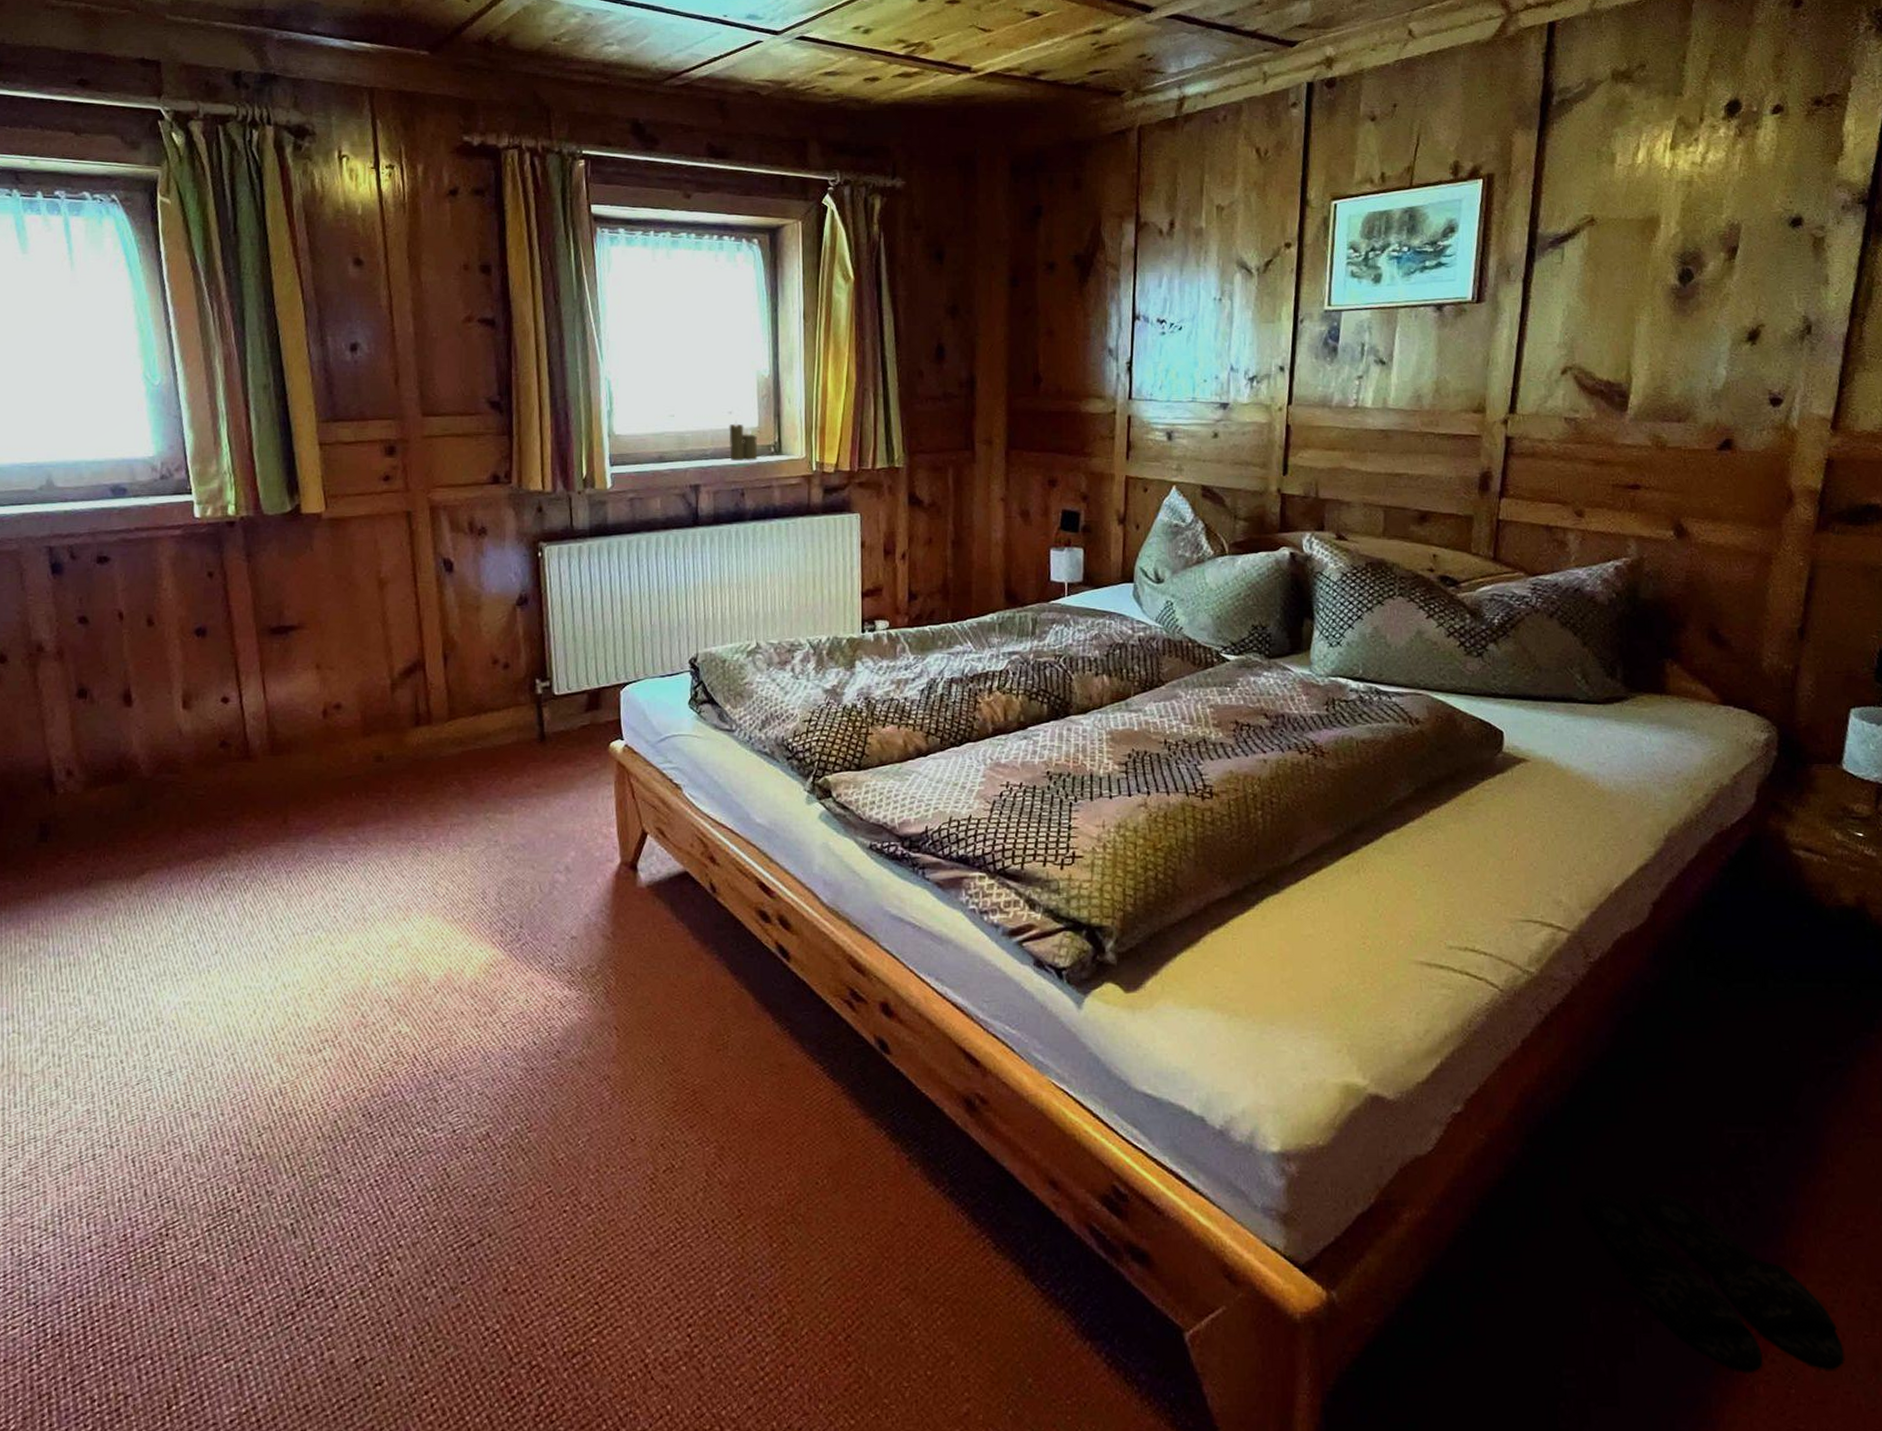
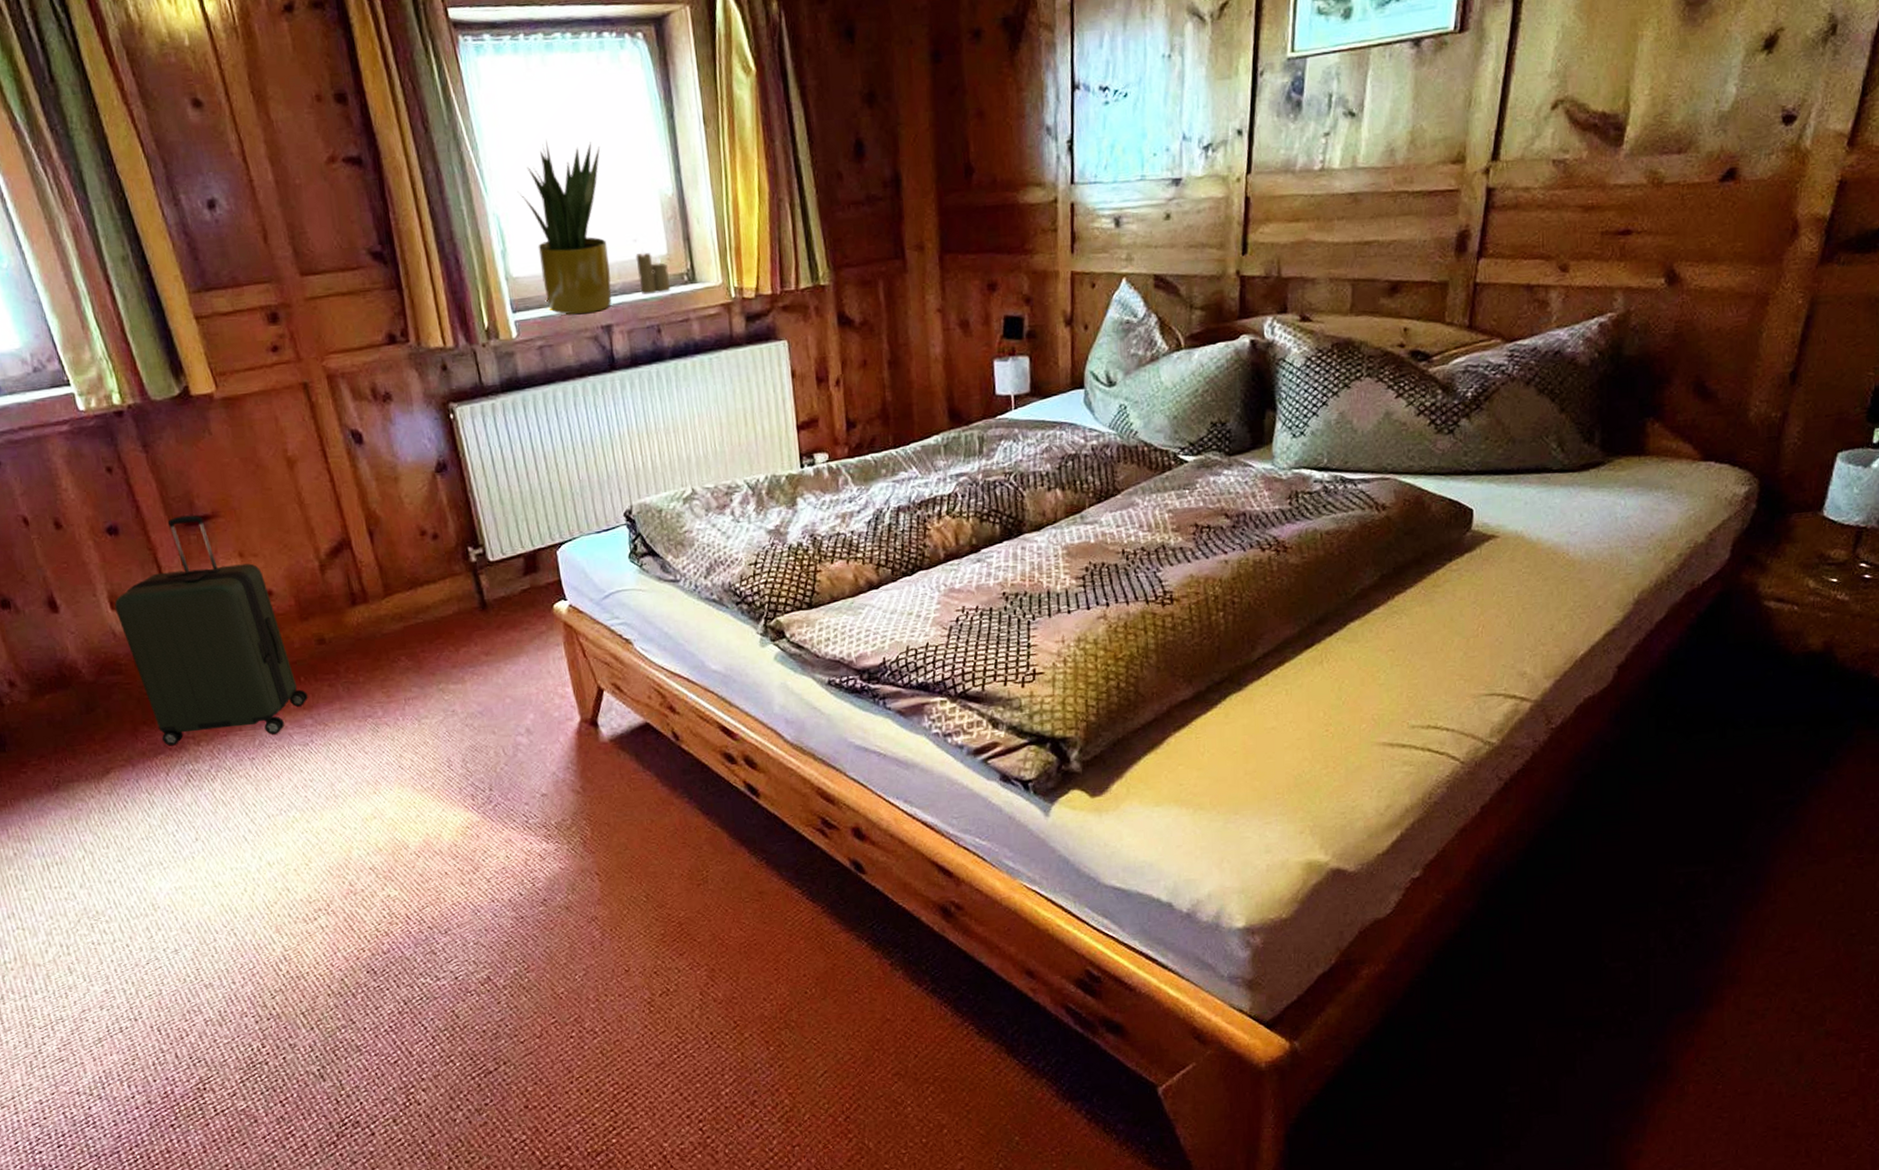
suitcase: none [186,624,356,851] -> present [114,515,308,746]
planter: none [630,320,709,473] -> present [517,140,612,315]
slippers: present [1581,1192,1843,1373] -> none [1532,930,1769,1076]

